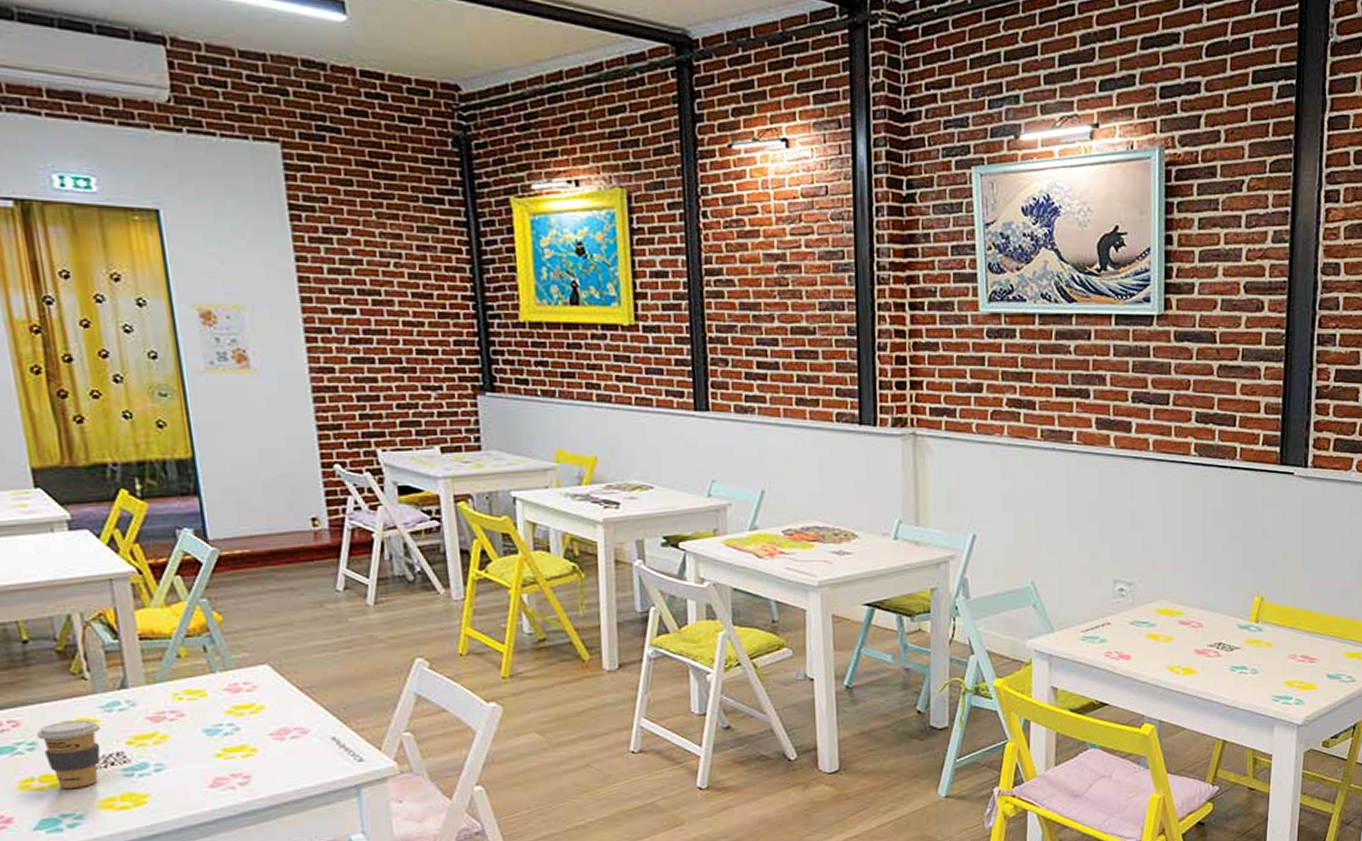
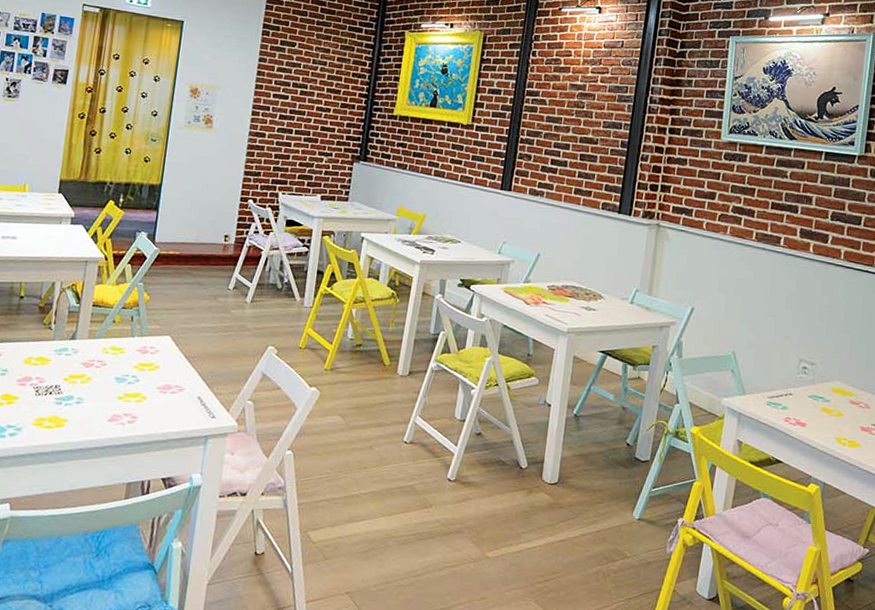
coffee cup: present [36,719,101,789] -> none [9,357,51,408]

